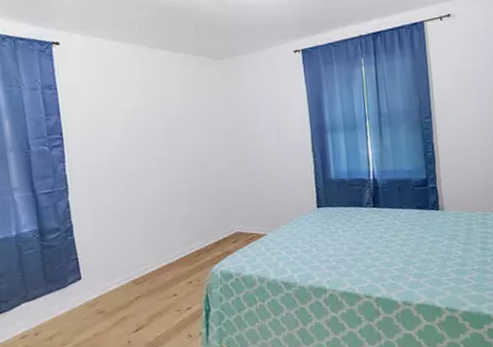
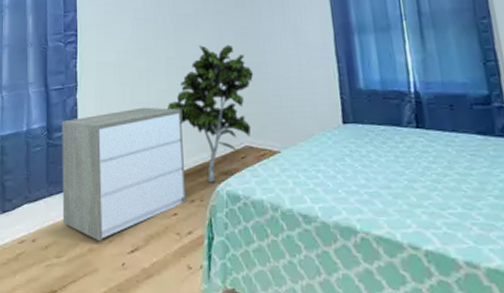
dresser: none [54,204,184,326] -> present [62,107,186,242]
indoor plant: none [162,144,242,266] -> present [167,44,254,183]

